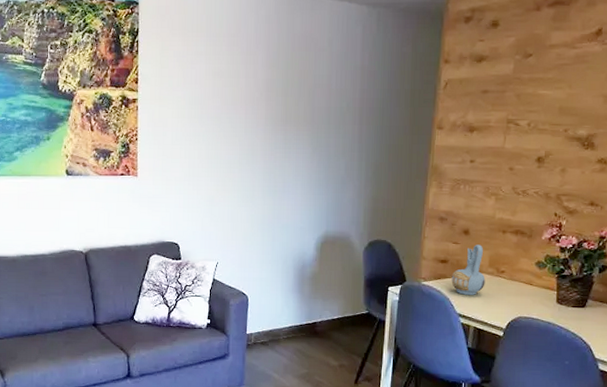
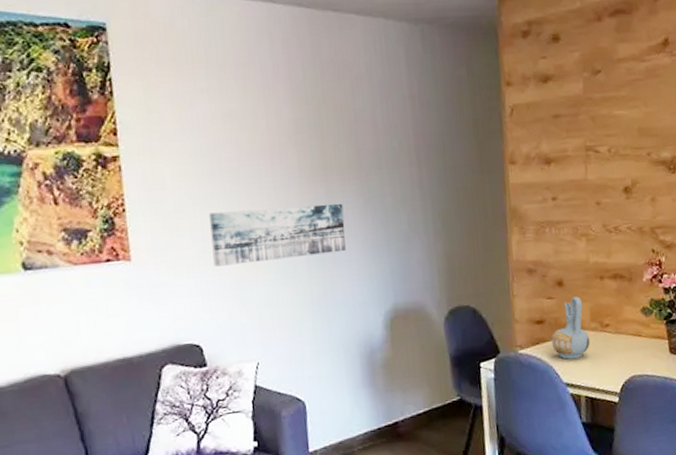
wall art: none [195,147,296,188] -> present [209,203,346,267]

